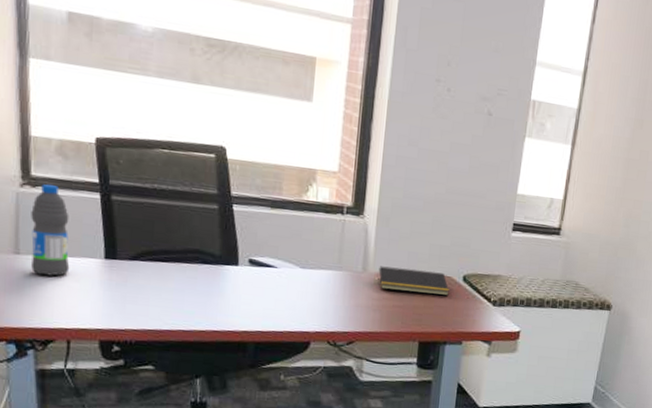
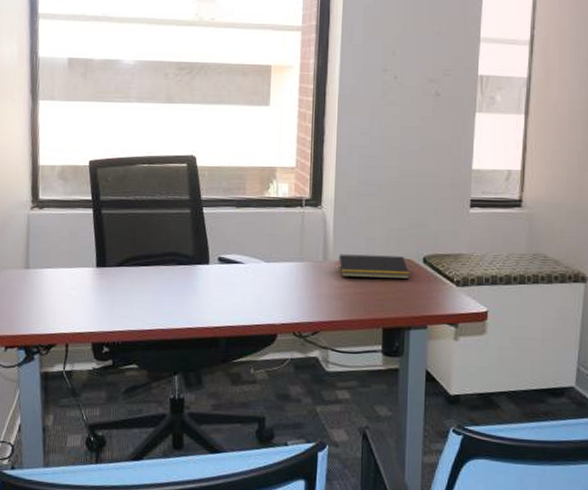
water bottle: present [31,184,70,276] -> none [38,205,68,286]

